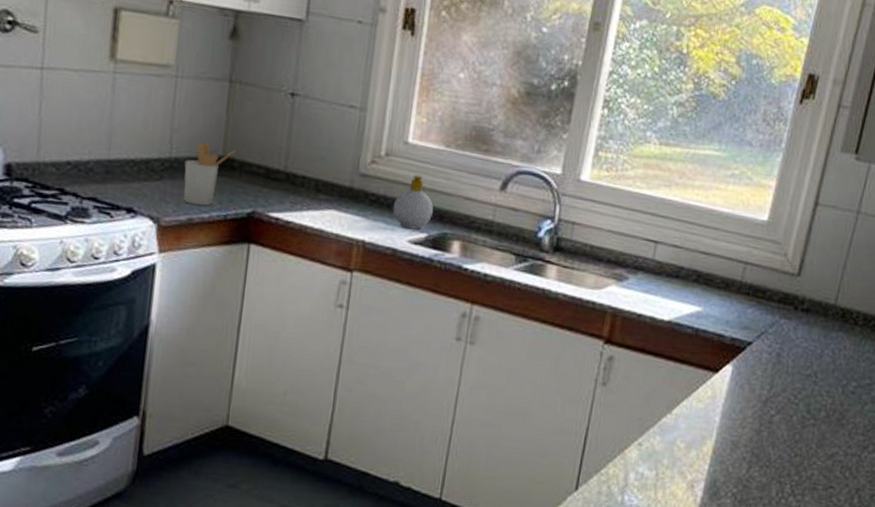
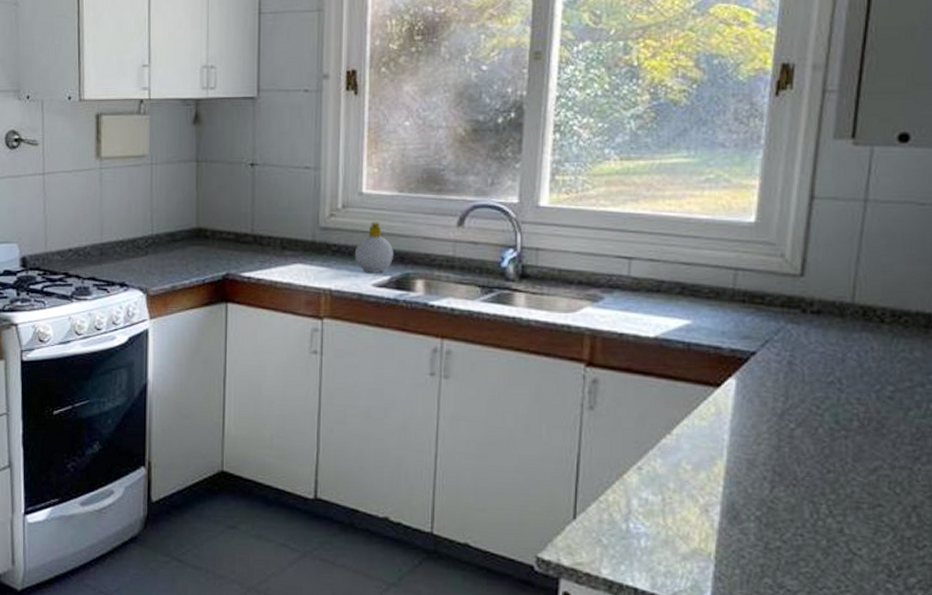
utensil holder: present [183,142,236,206] -> none [165,217,208,273]

